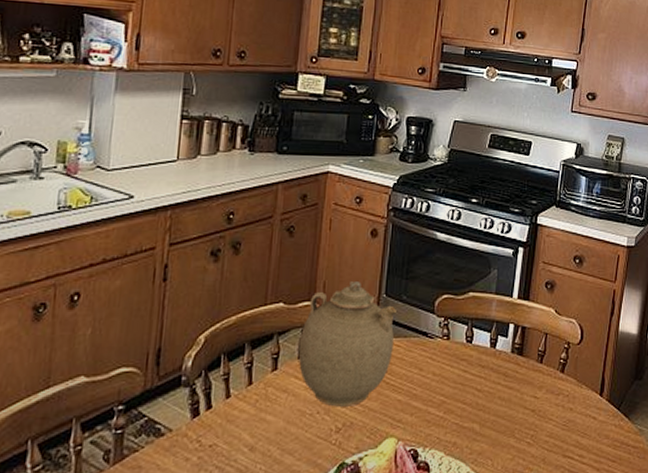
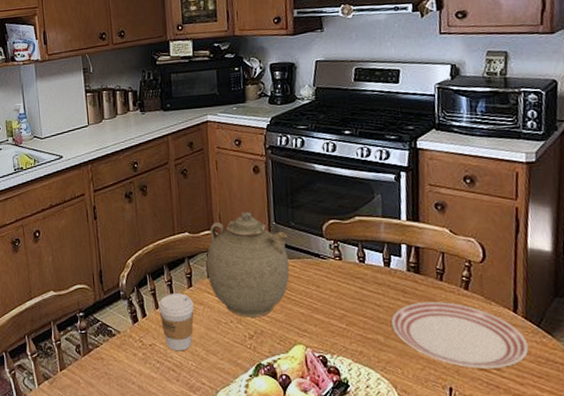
coffee cup: none [229,378,275,453] -> present [158,293,194,351]
dinner plate: none [489,385,608,456] -> present [391,302,529,369]

